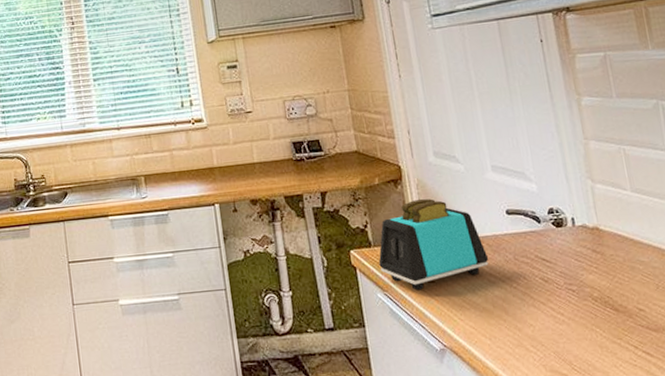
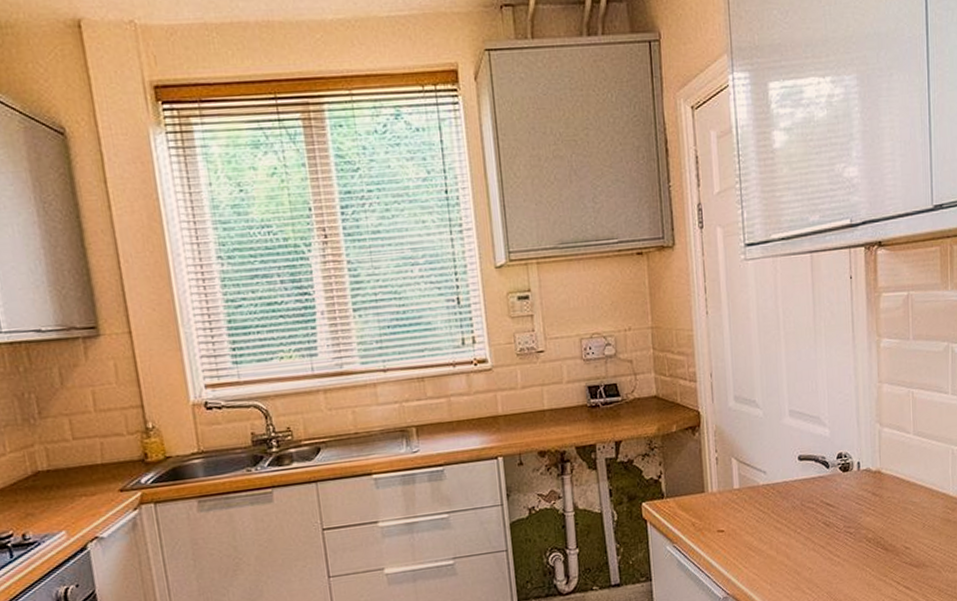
toaster: present [378,198,489,291] -> none [670,446,778,541]

